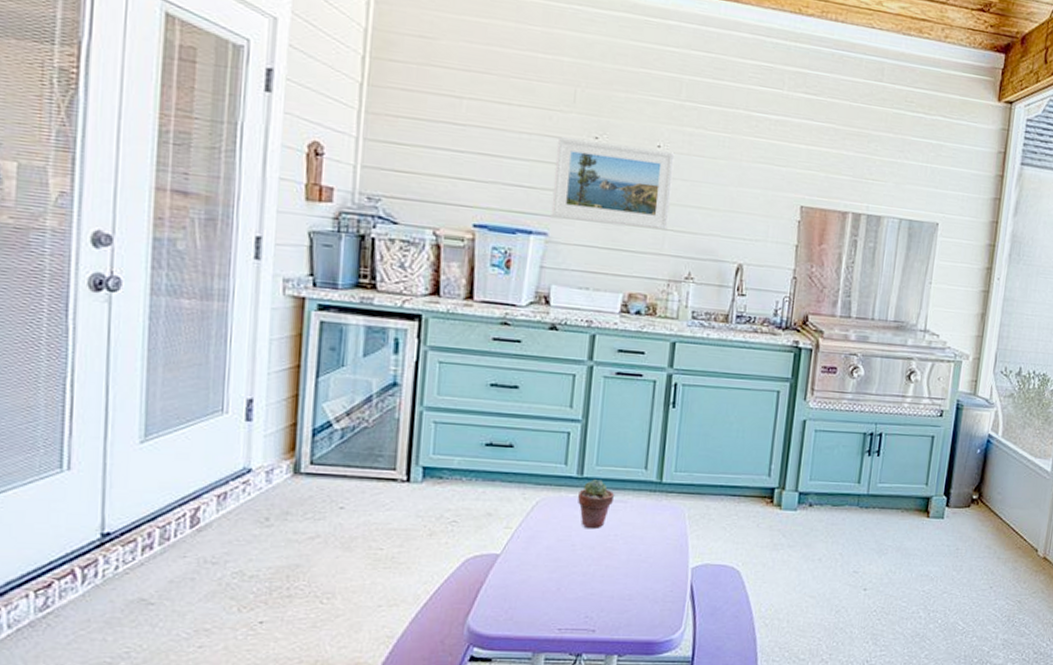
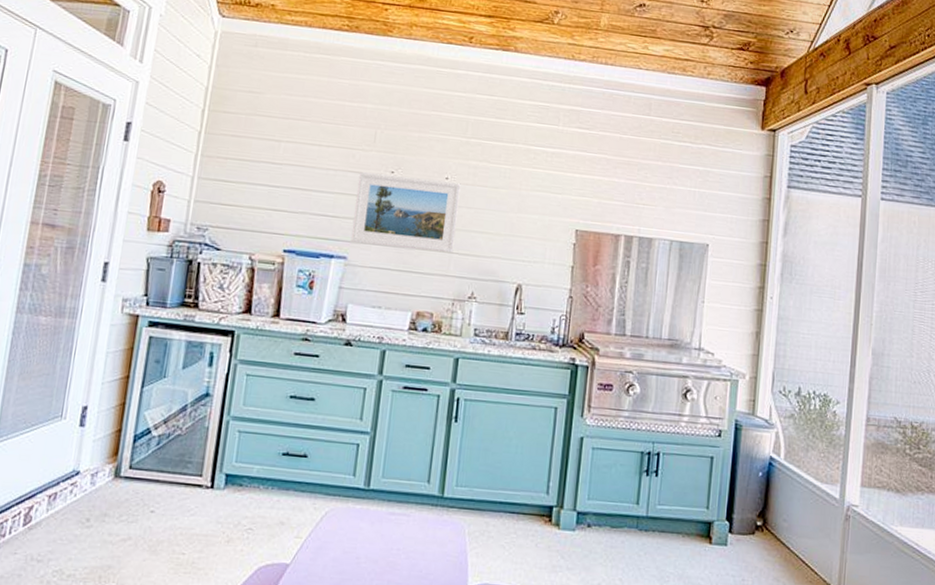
potted succulent: present [578,479,615,528] -> none [364,492,399,542]

